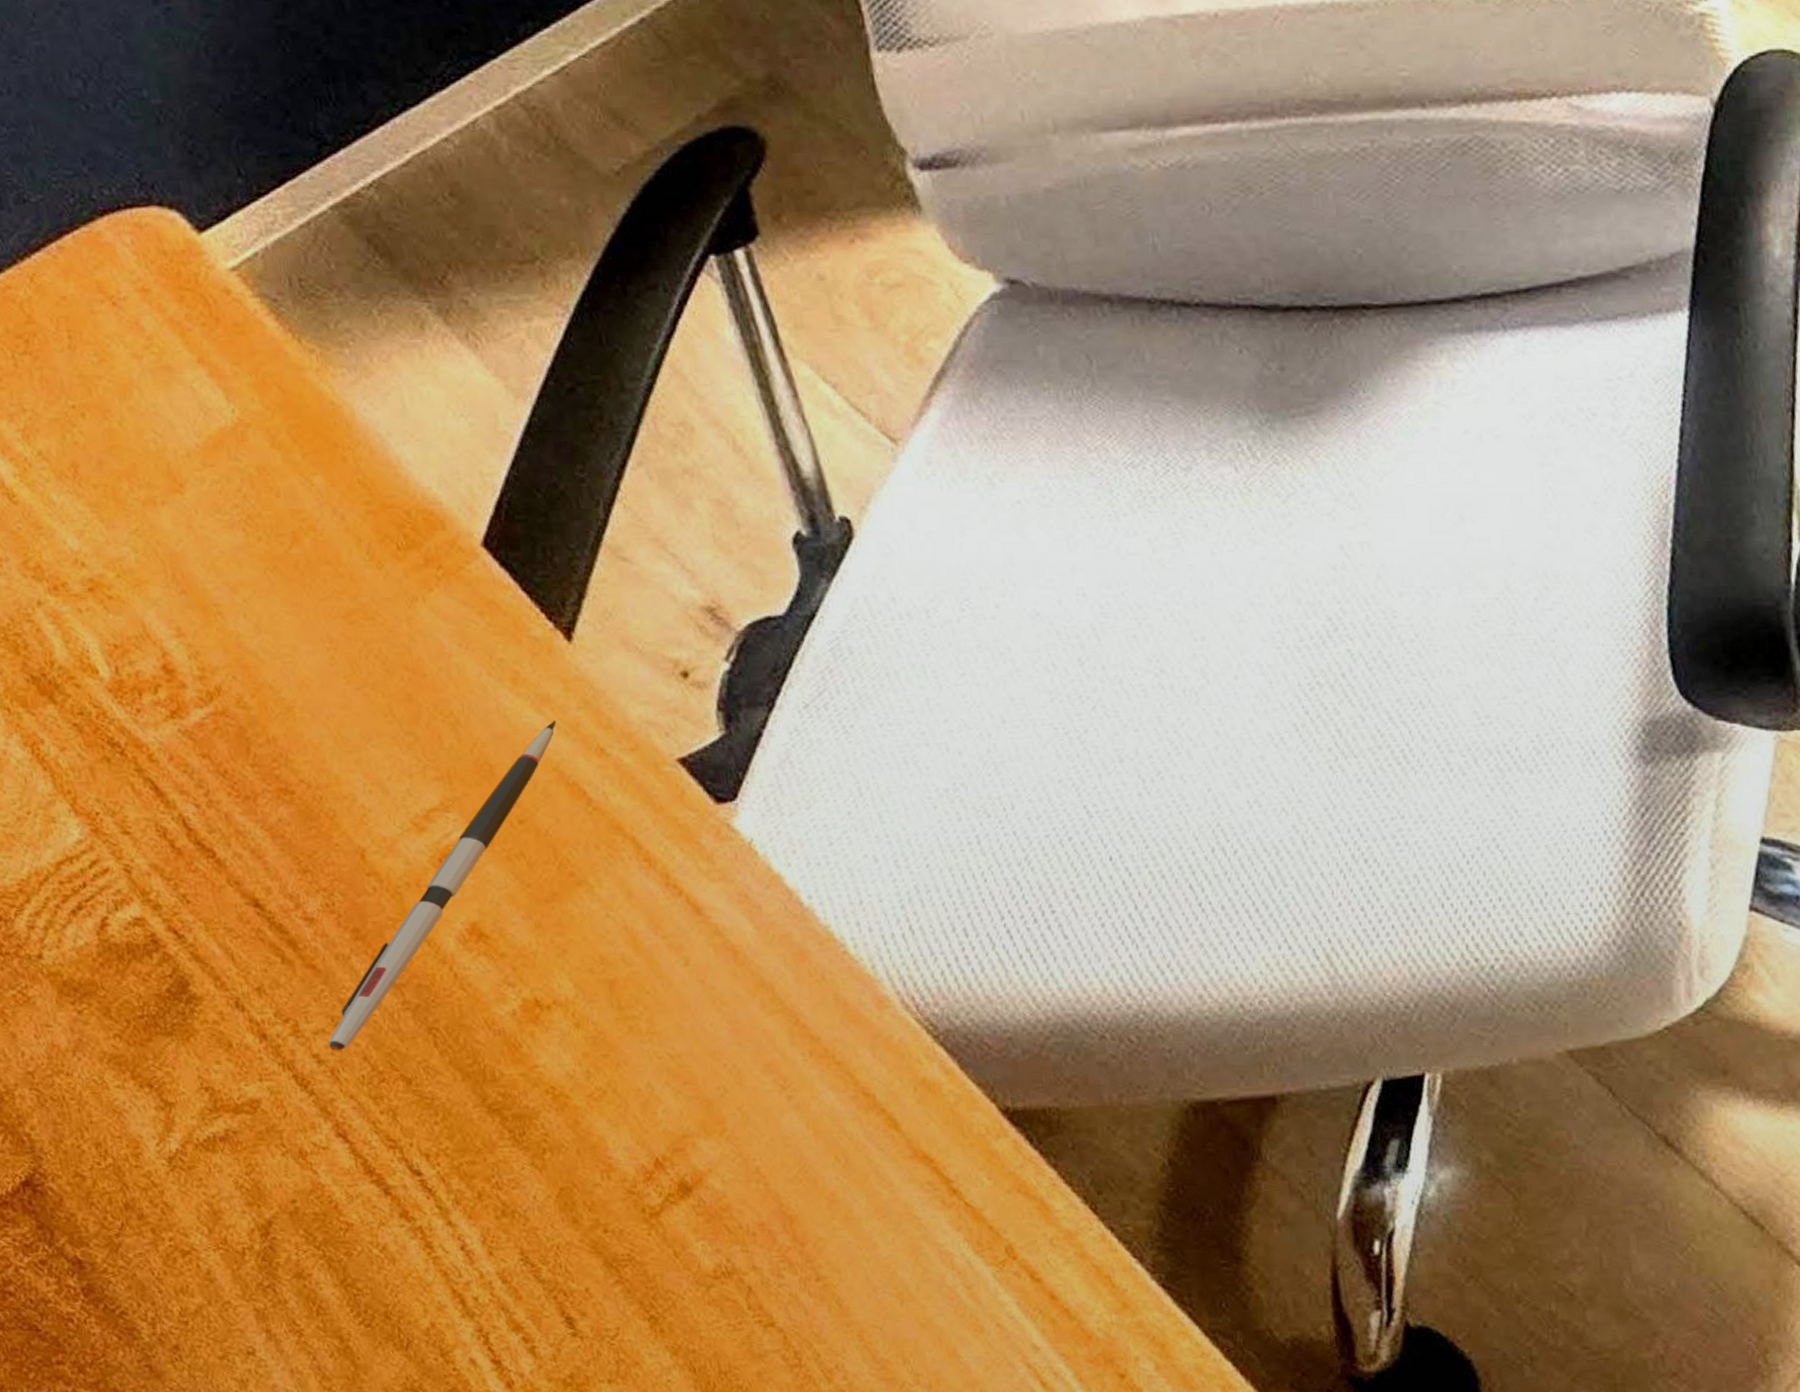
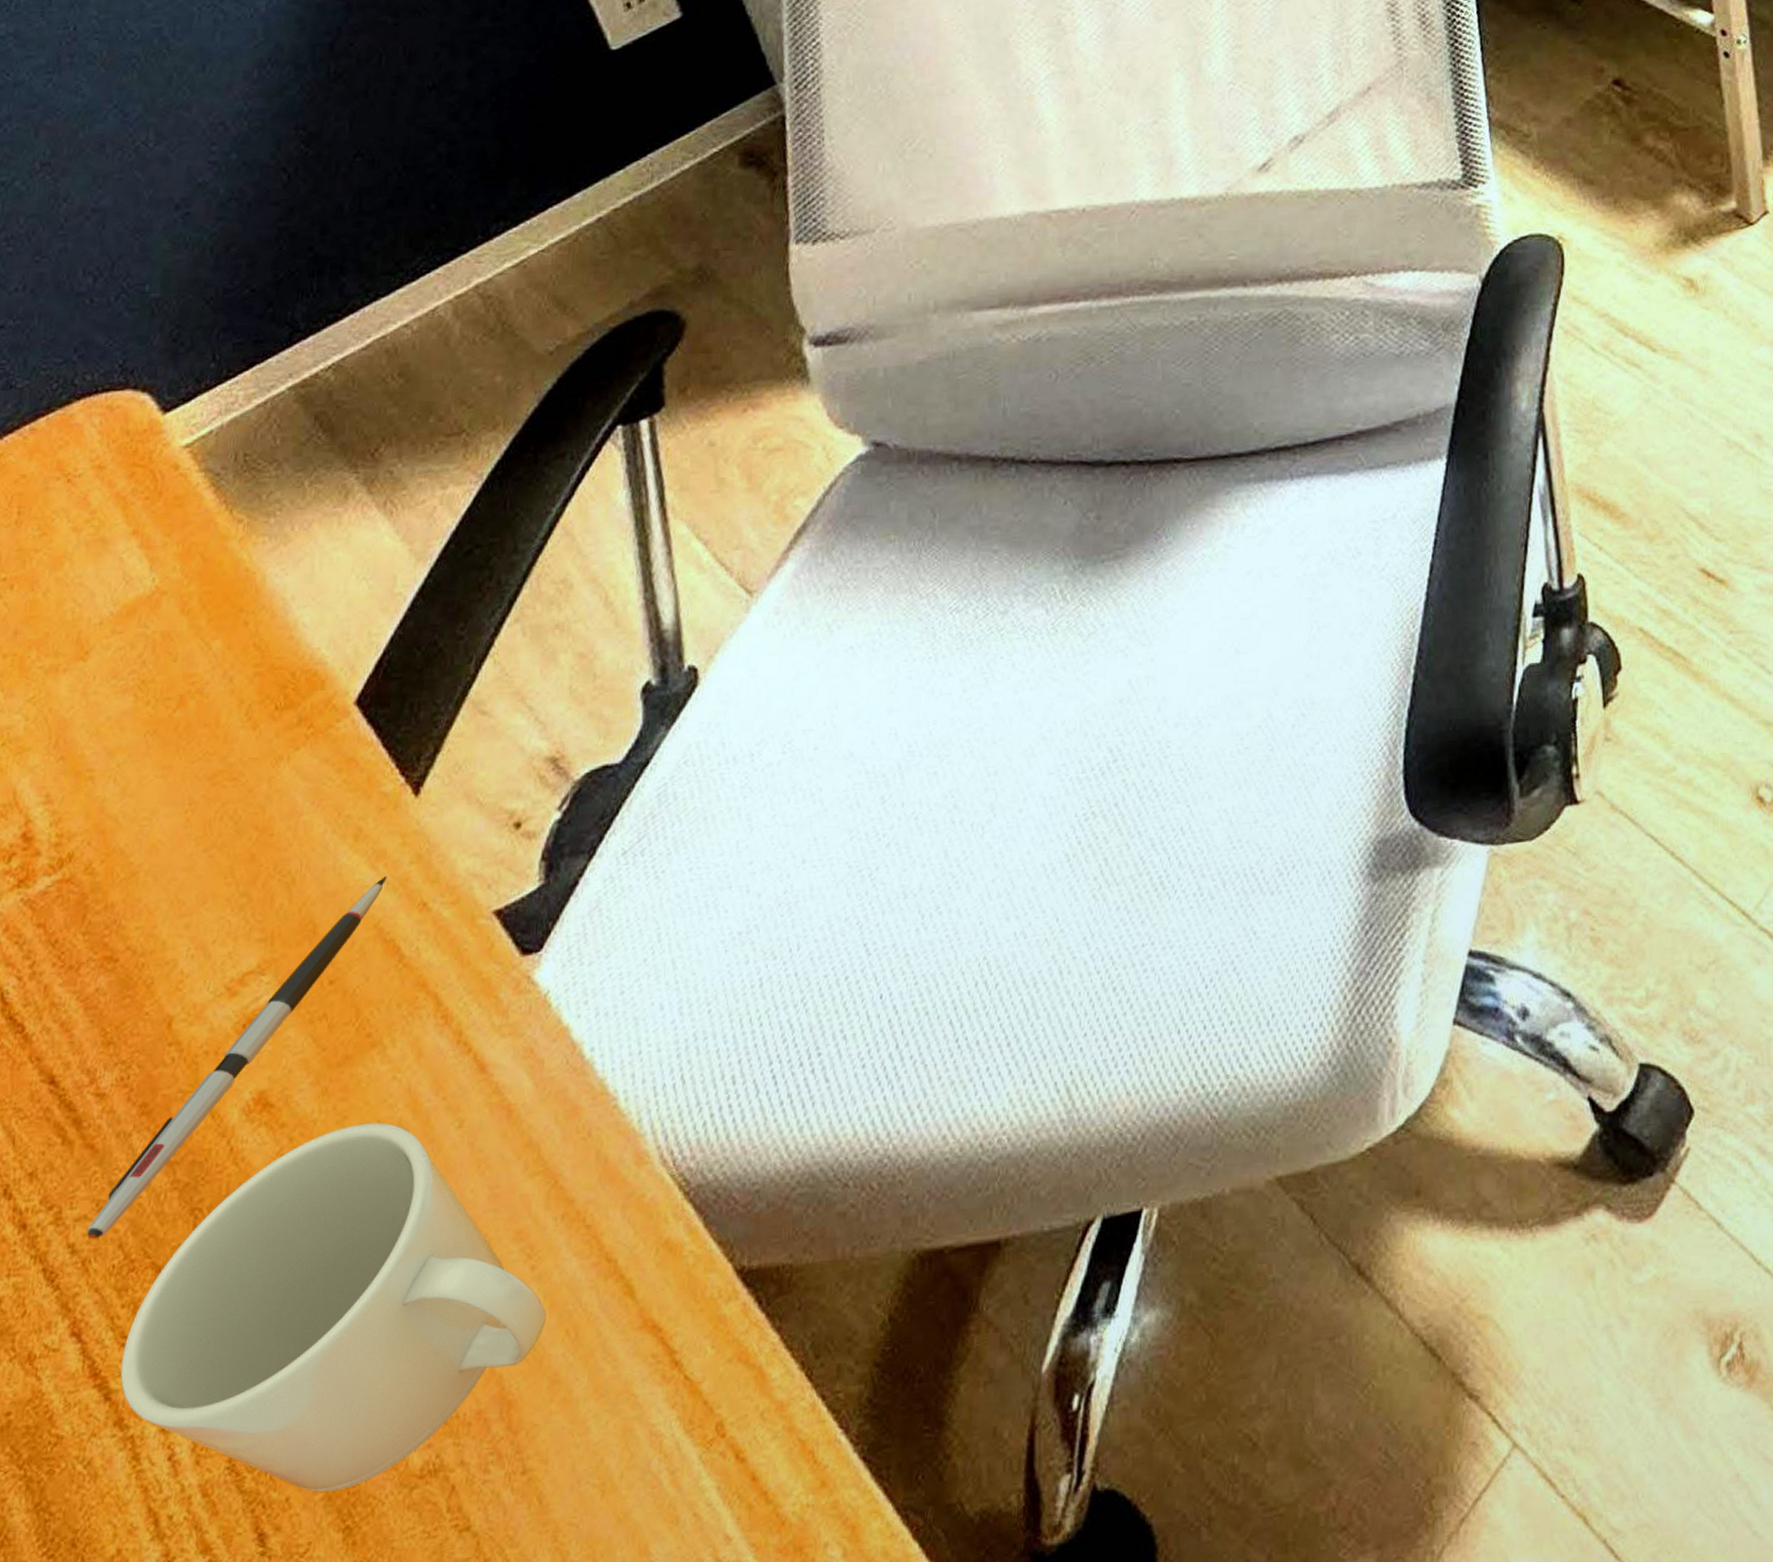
mug: none [392,957,813,1285] -> present [120,1122,547,1492]

